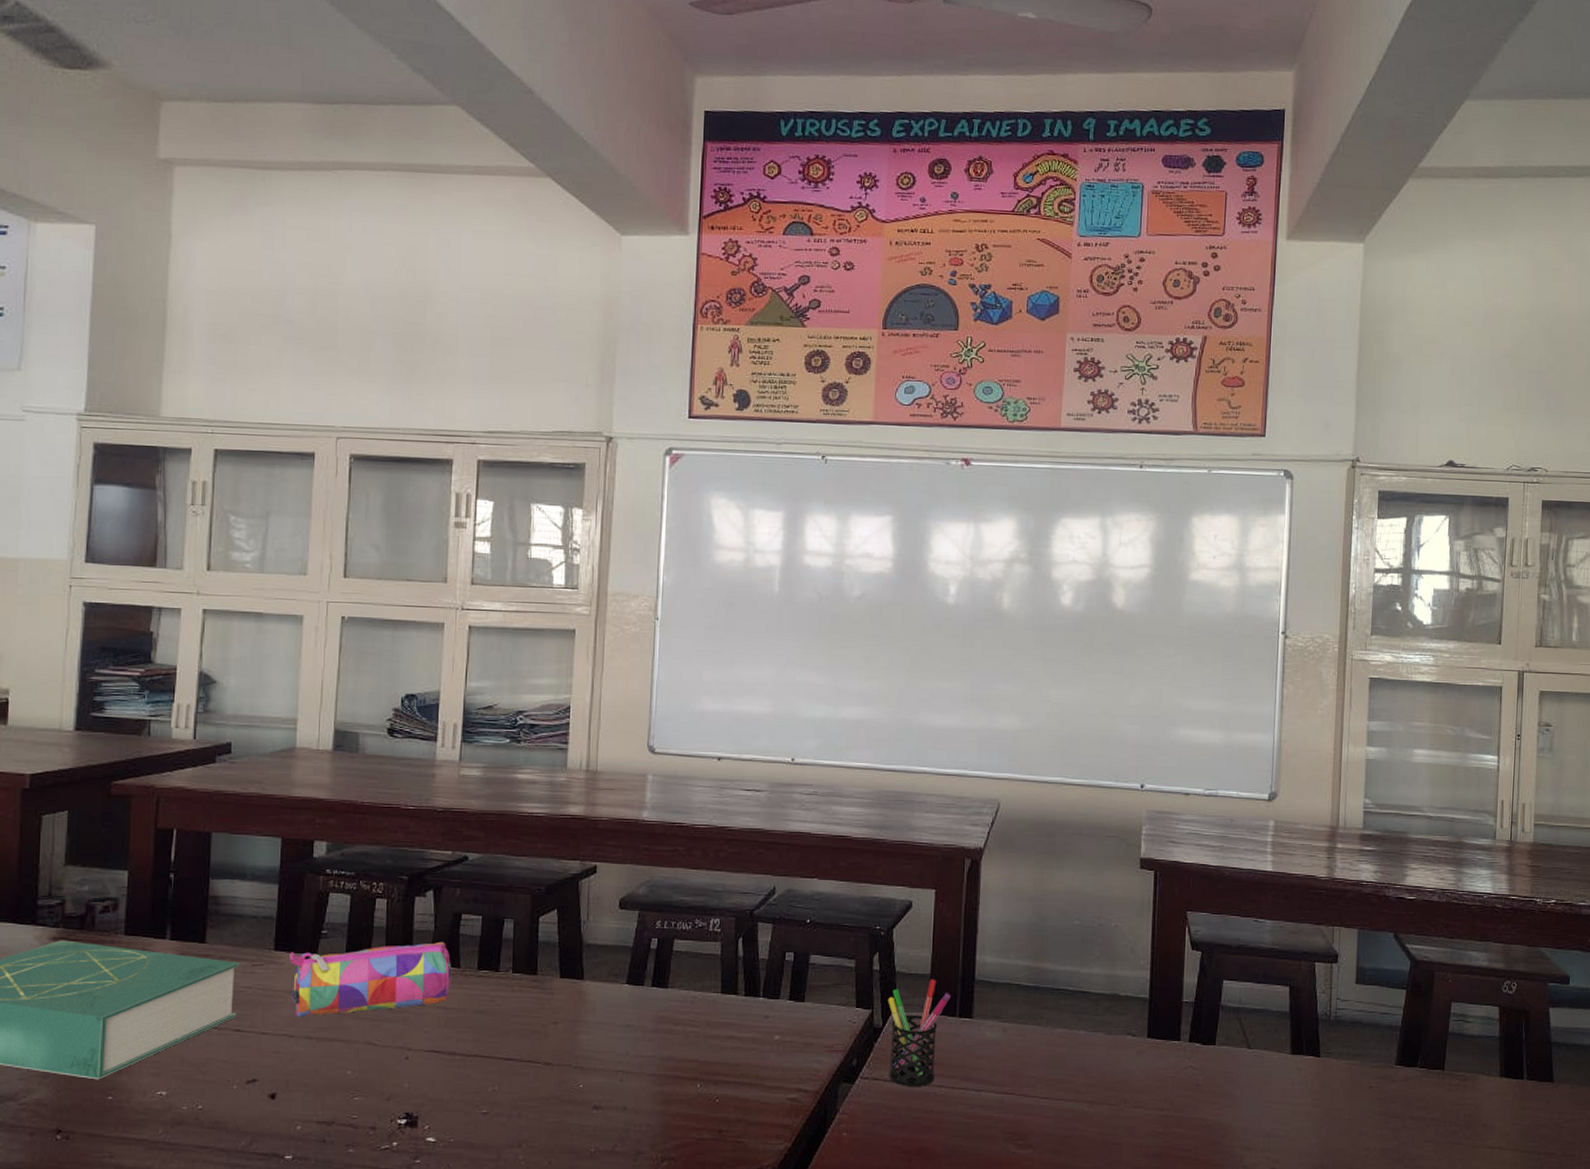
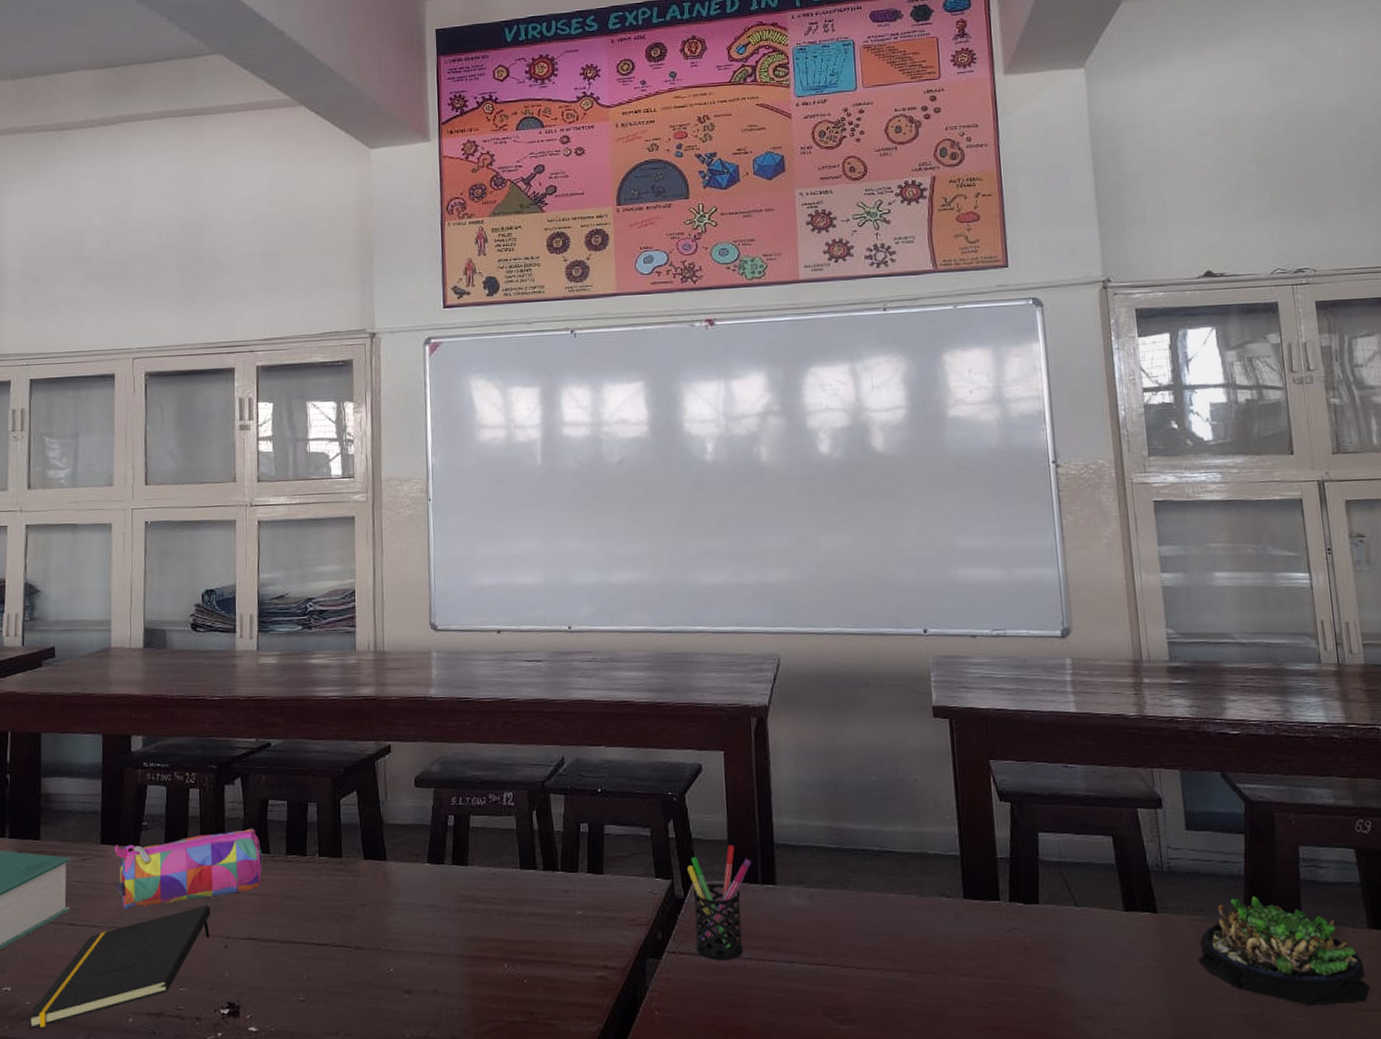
notepad: none [183,1016,392,1135] -> present [27,905,211,1030]
succulent plant: none [1349,1045,1493,1142] -> present [1198,896,1370,1006]

